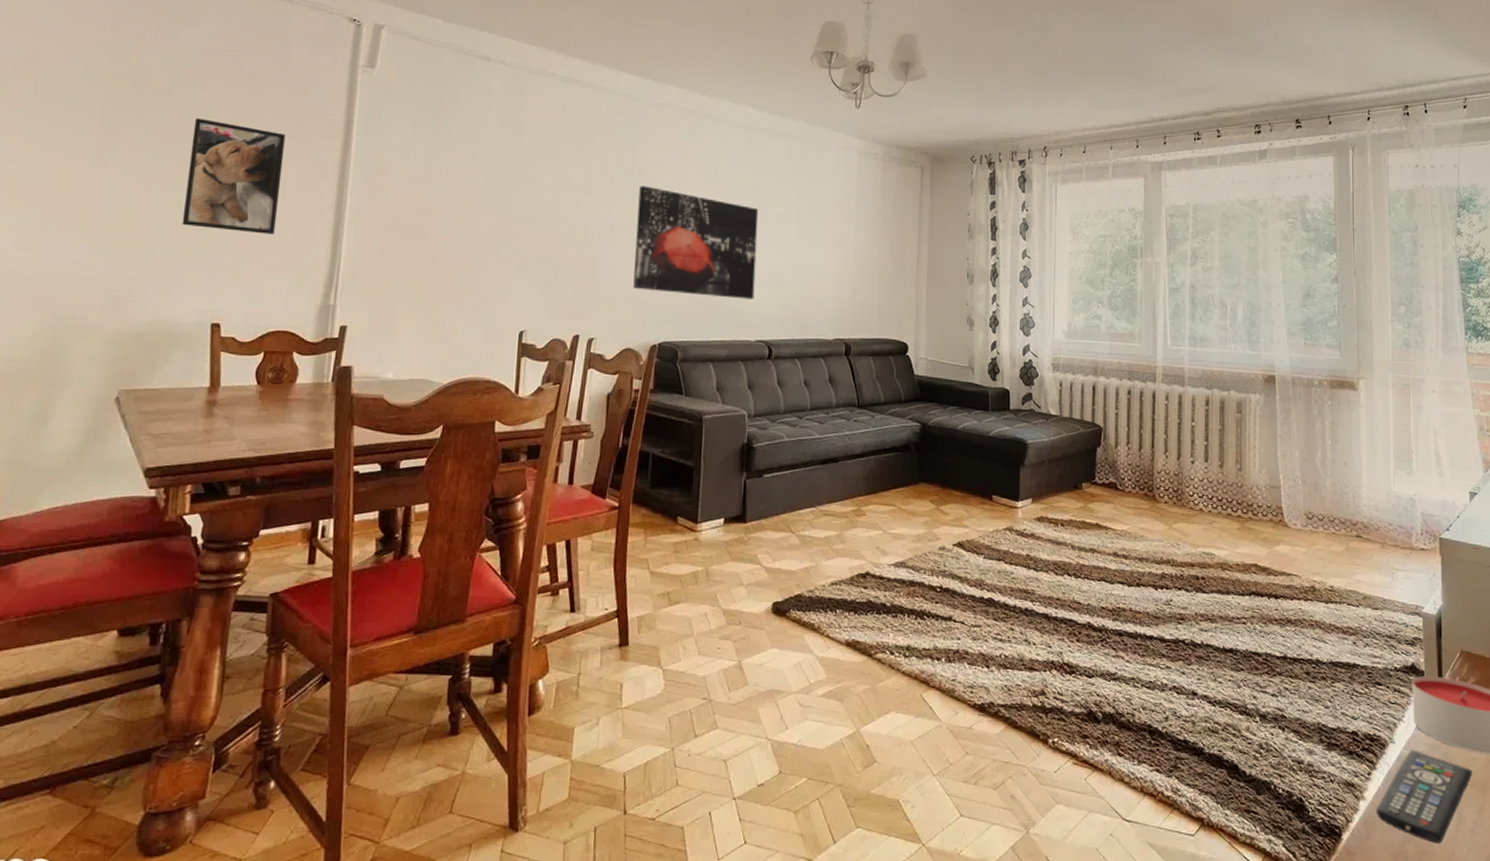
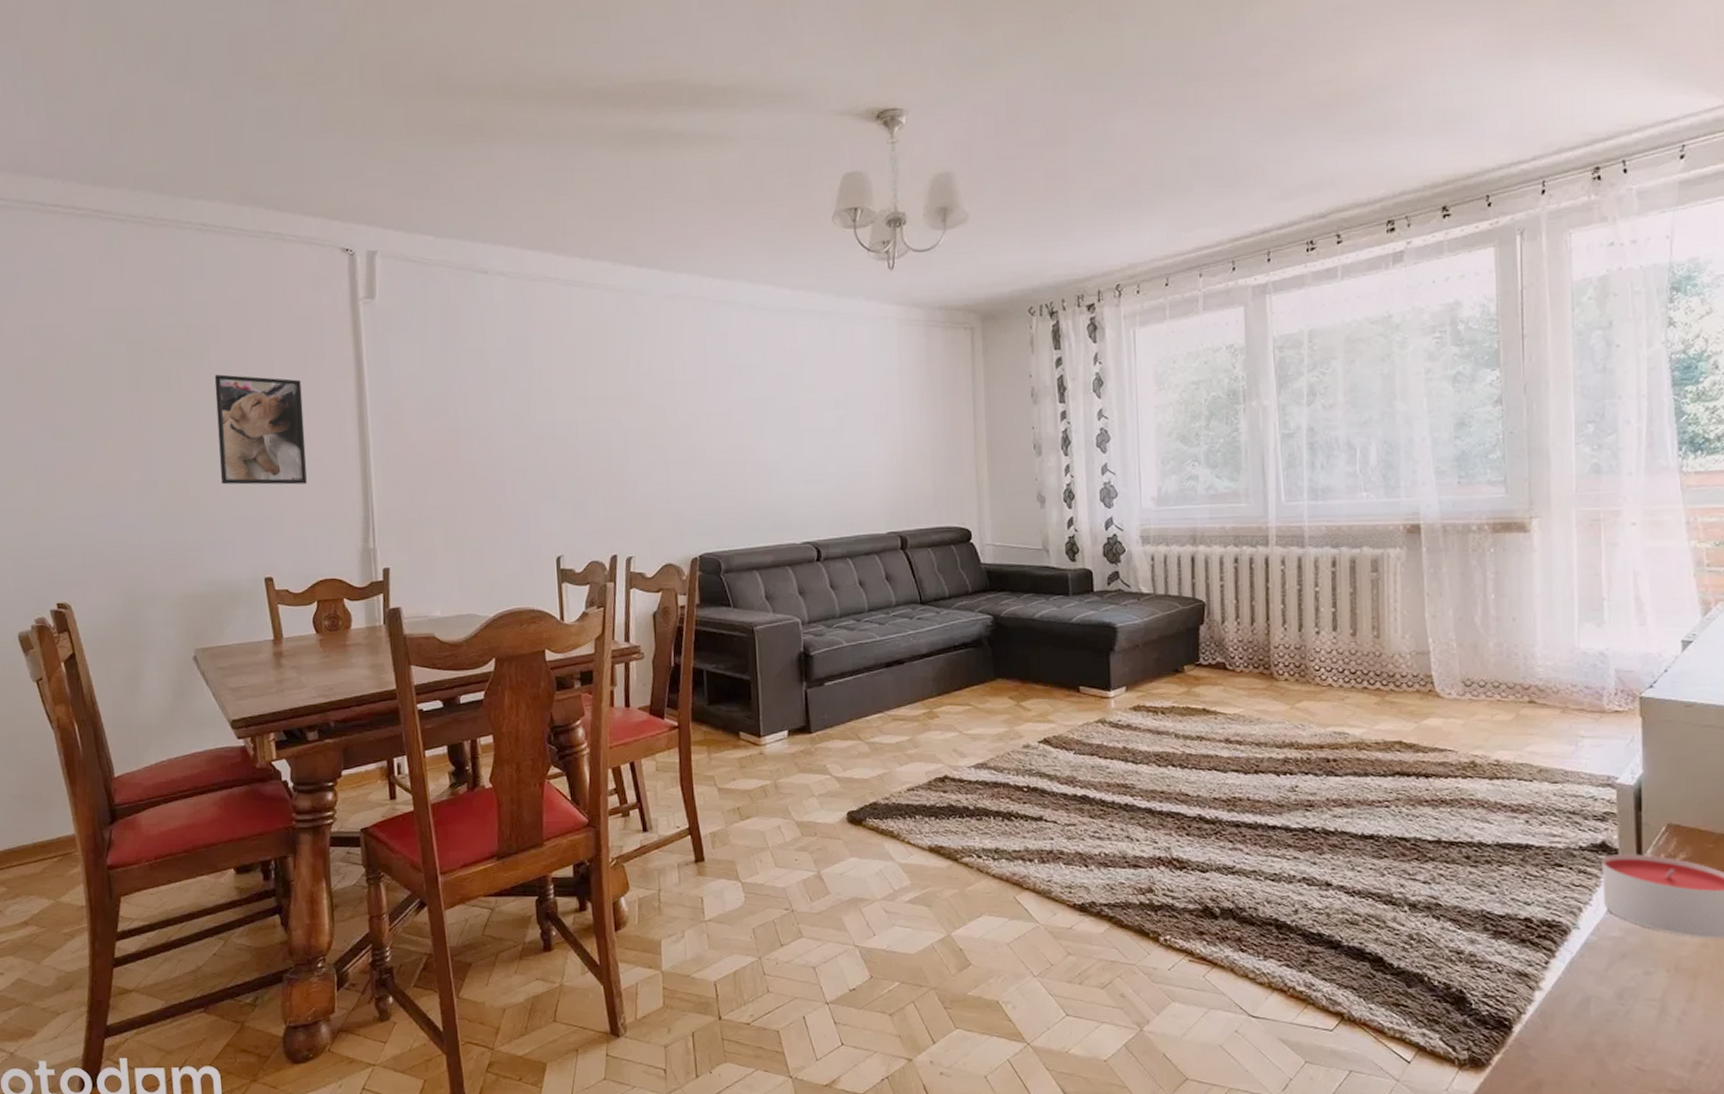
wall art: present [633,185,759,299] -> none [660,388,796,501]
remote control: present [1375,749,1473,843] -> none [1555,935,1681,1034]

